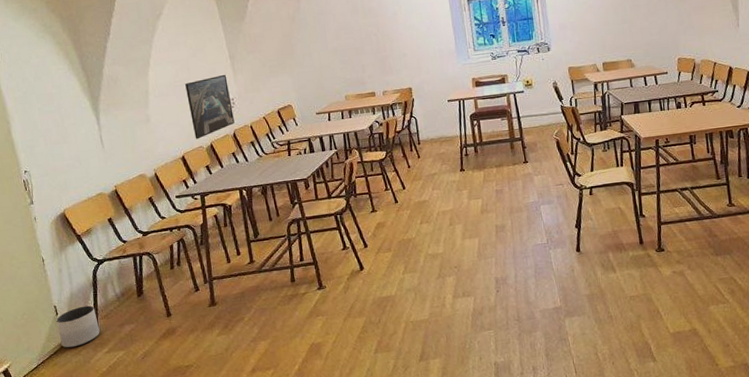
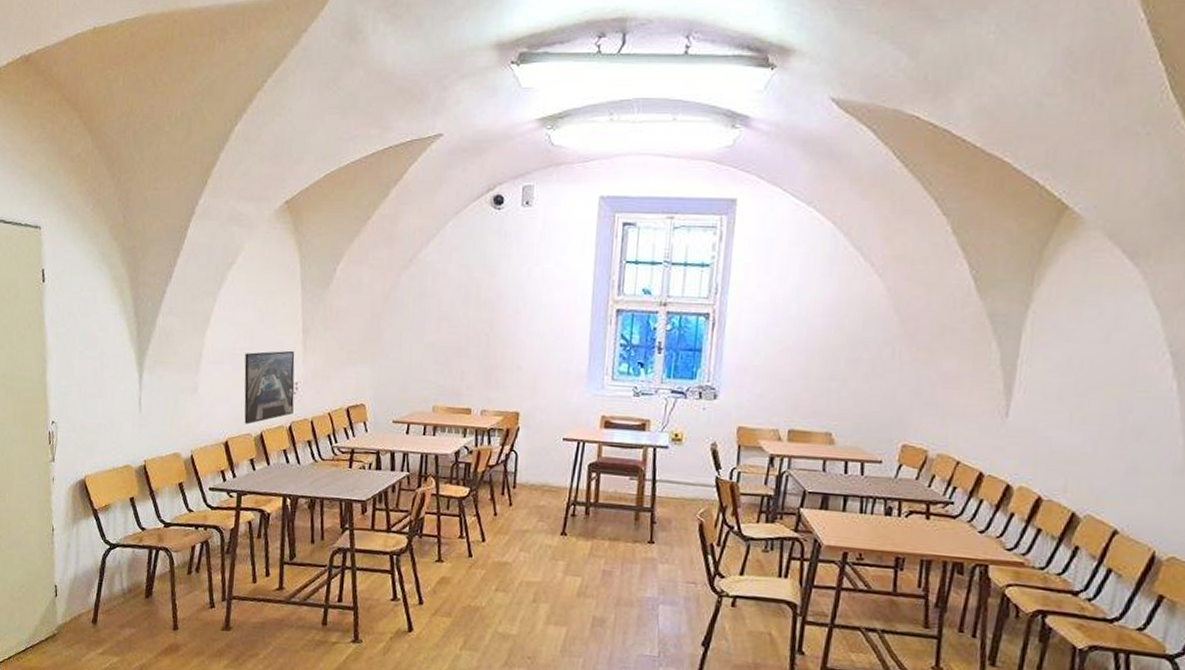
planter: present [56,305,100,348] -> none [54,593,98,639]

